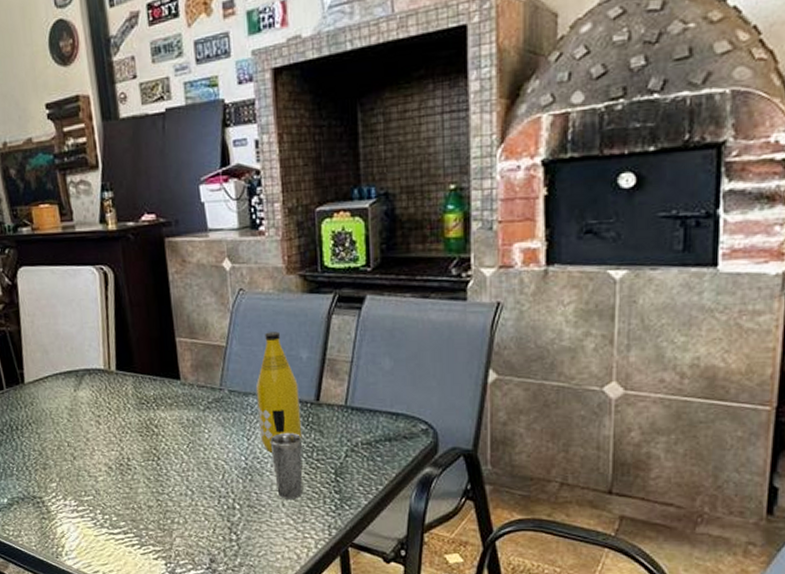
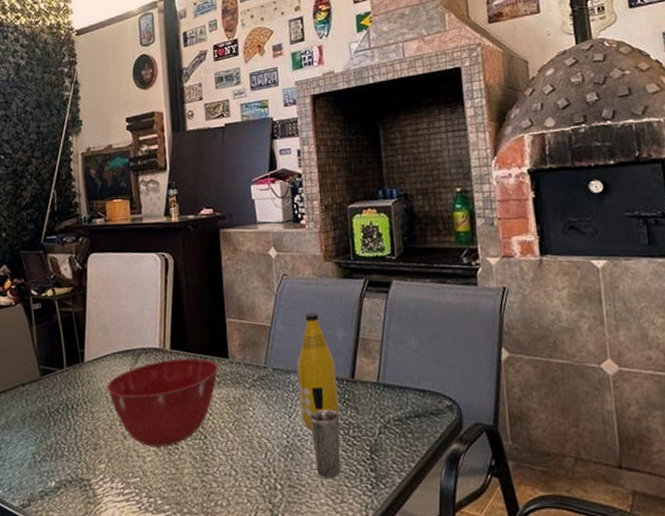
mixing bowl: none [51,380,169,467] -> present [107,358,218,447]

